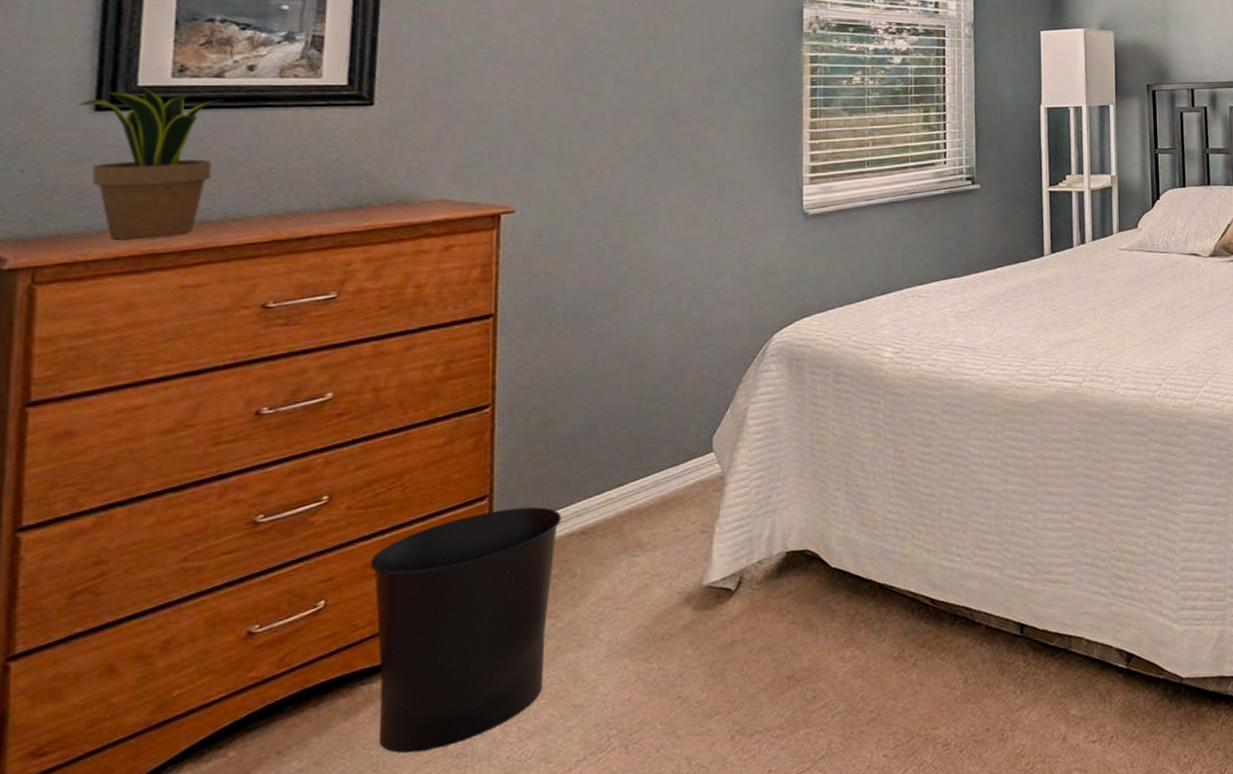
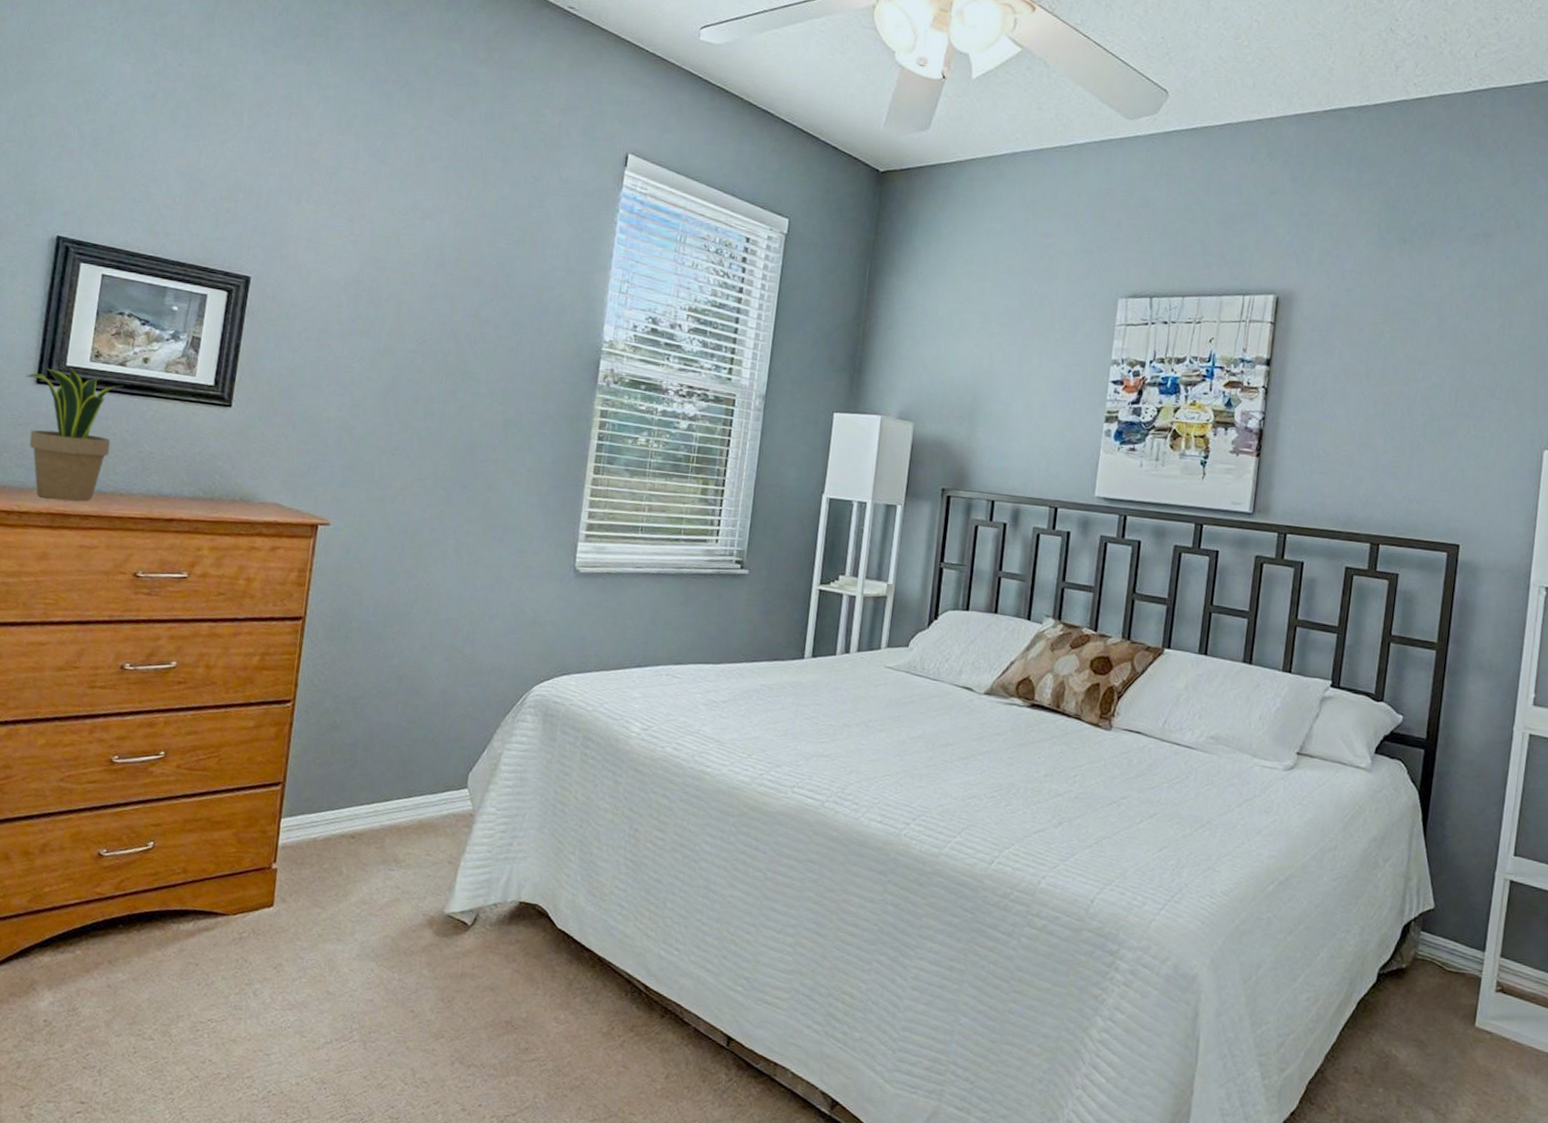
waste bin: present [370,507,561,753] -> none [179,797,336,996]

